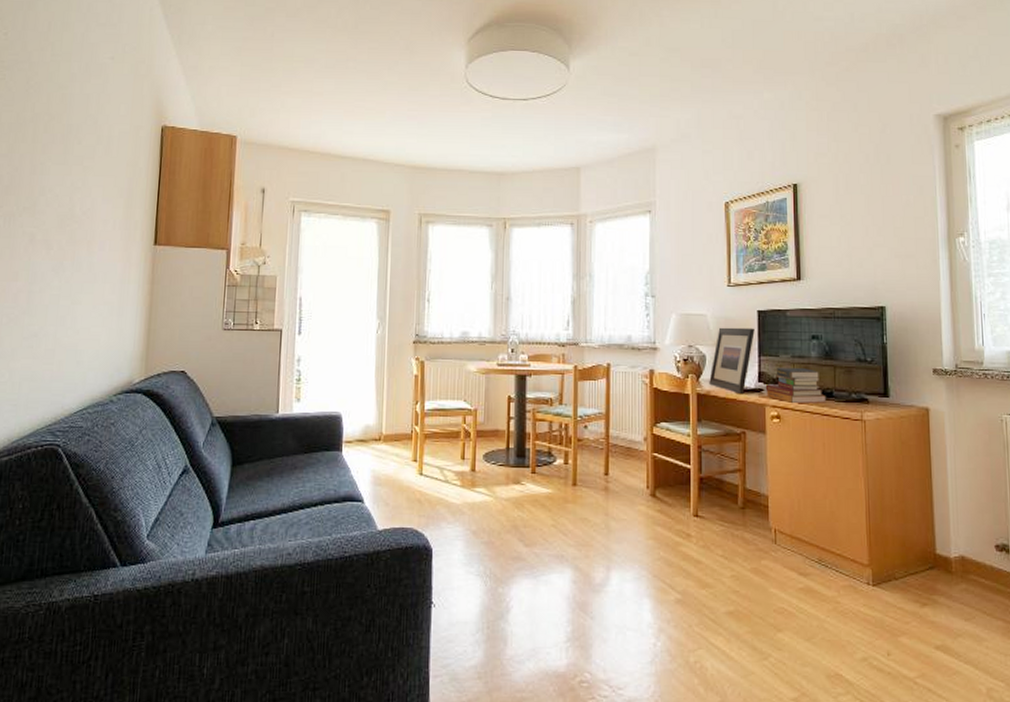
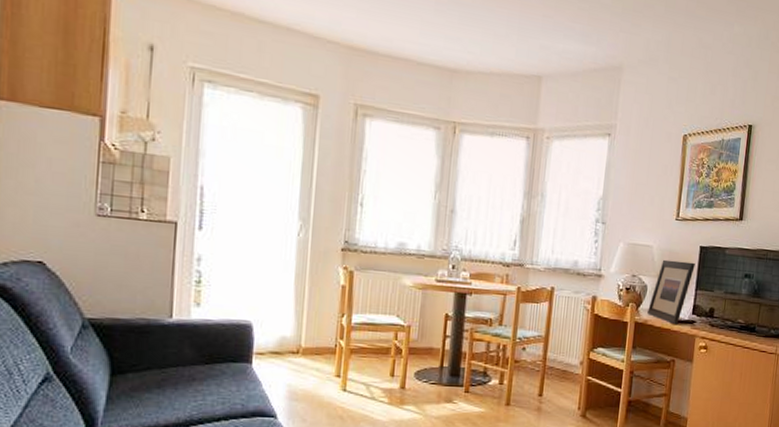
books: present [765,368,827,404] -> none [697,302,749,337]

